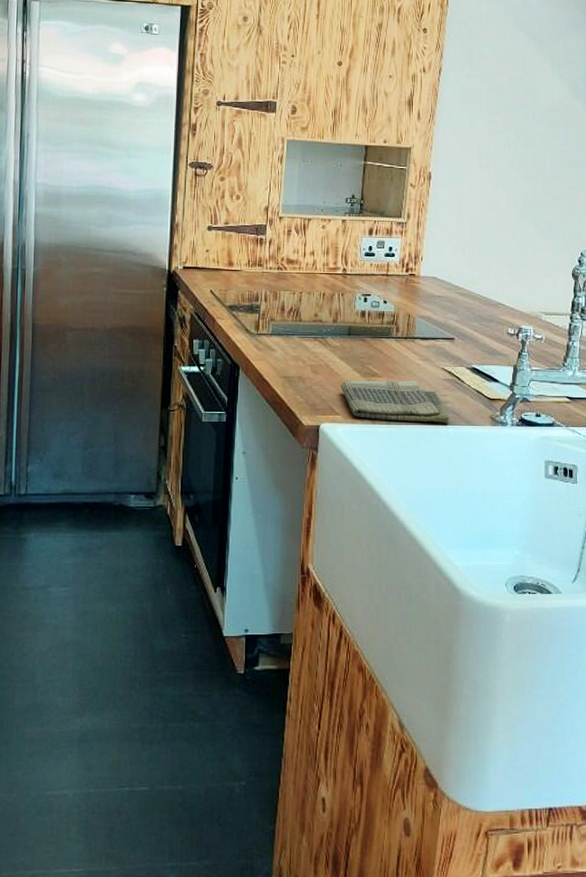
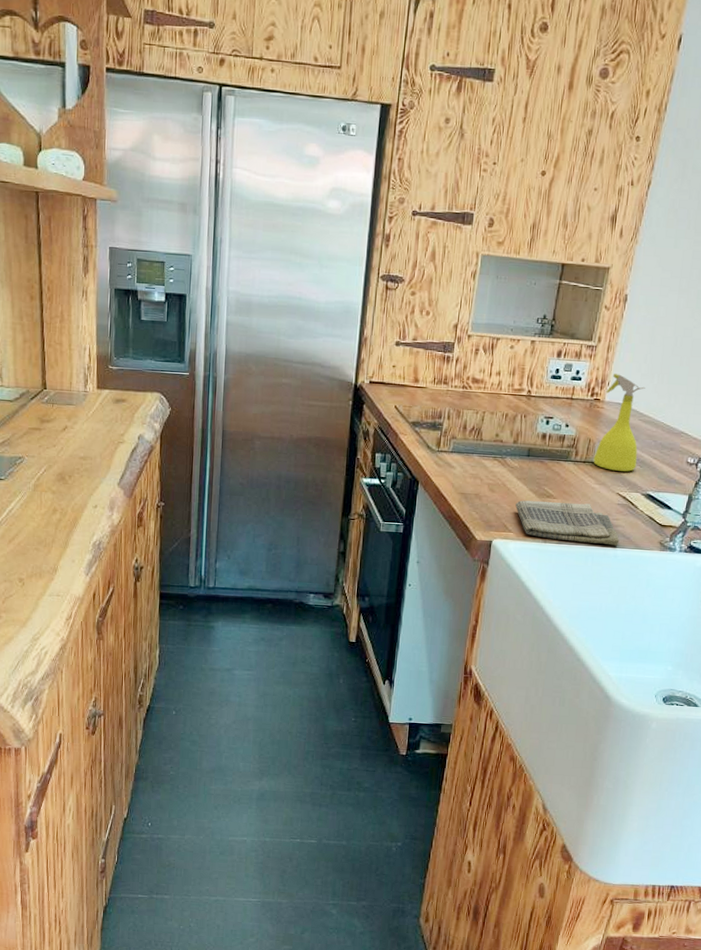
spray bottle: none [415,248,459,346] -> present [593,374,645,472]

